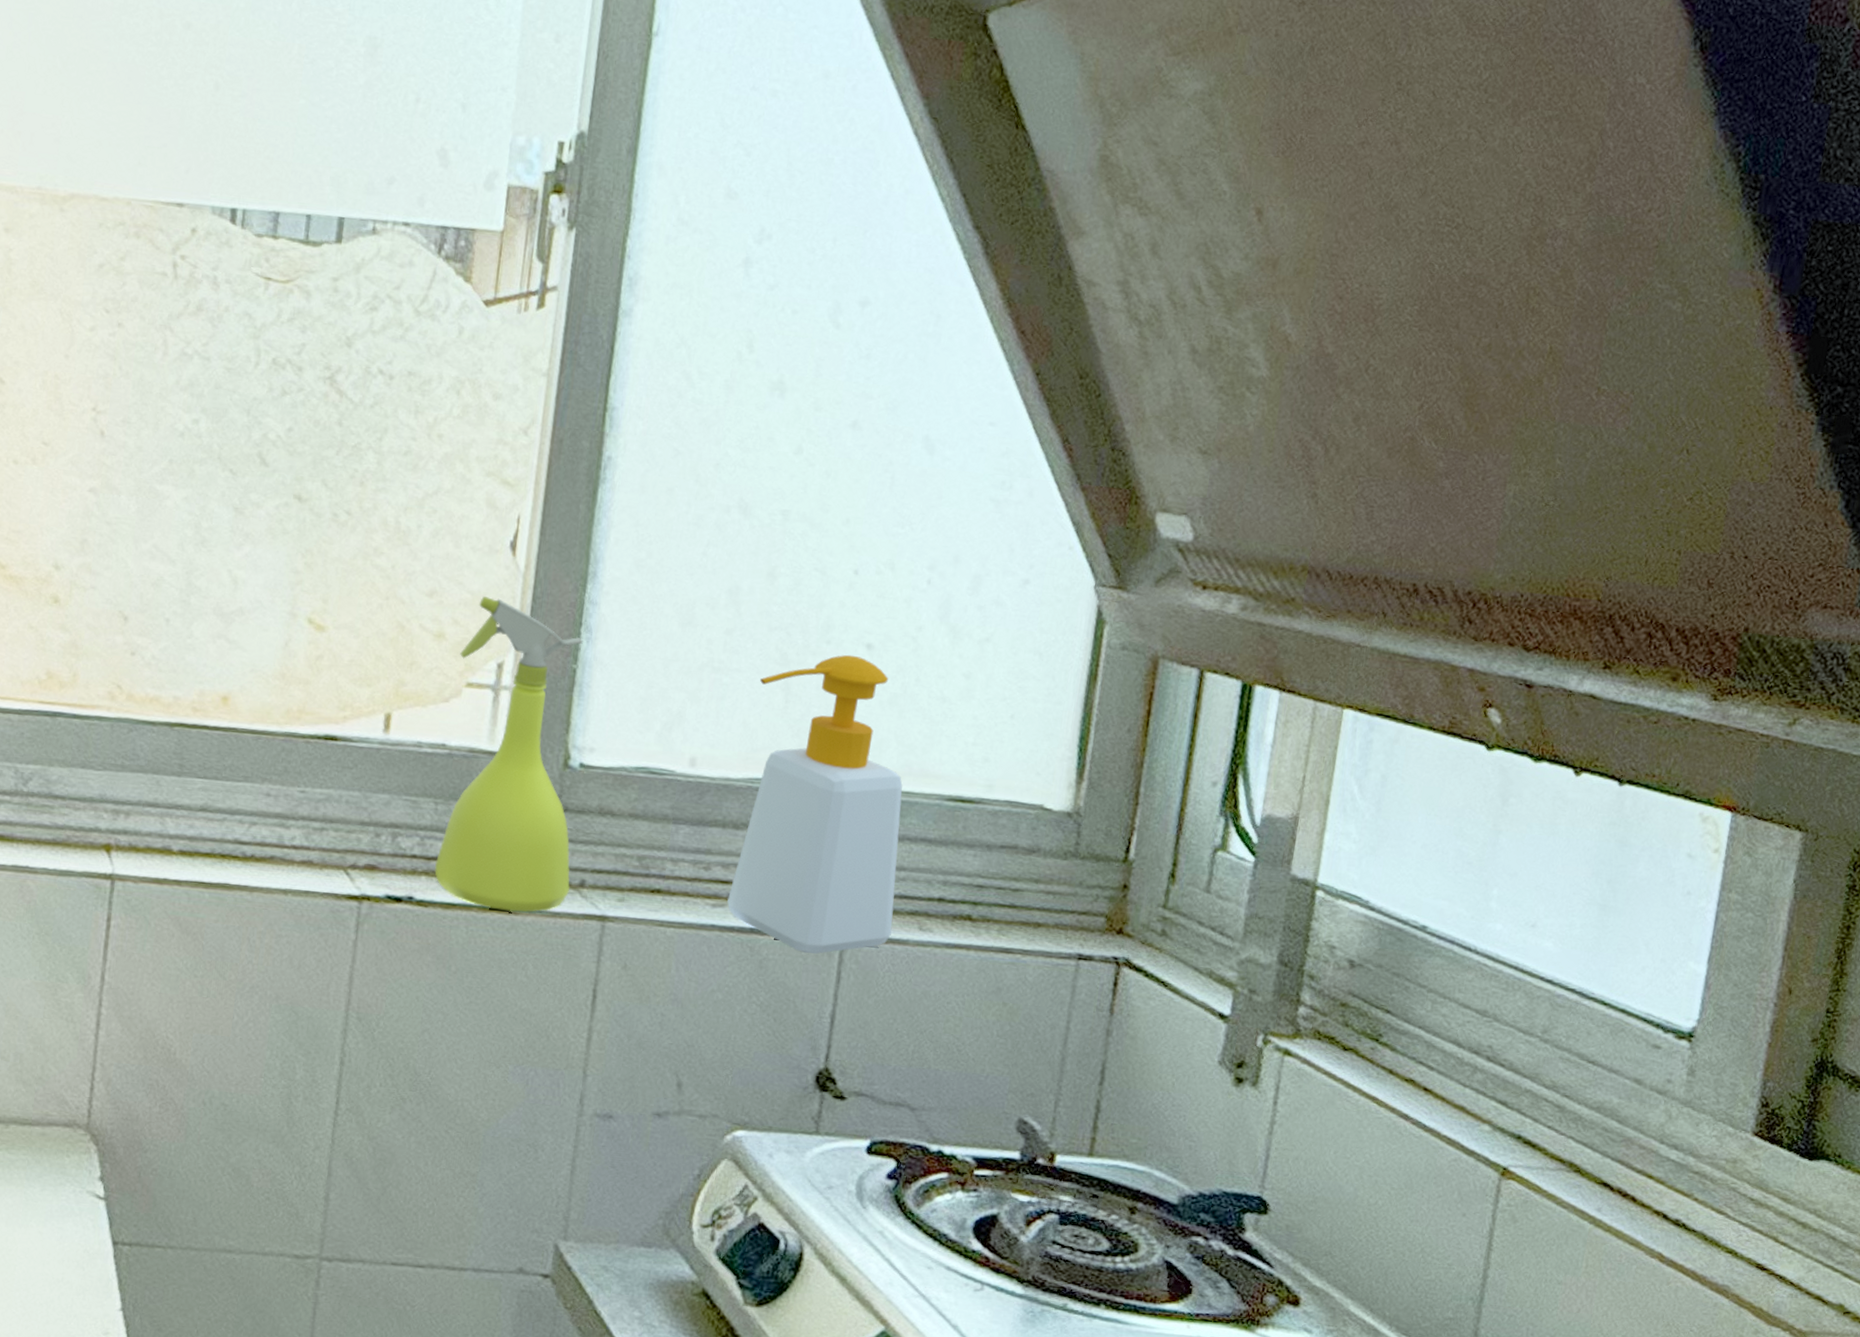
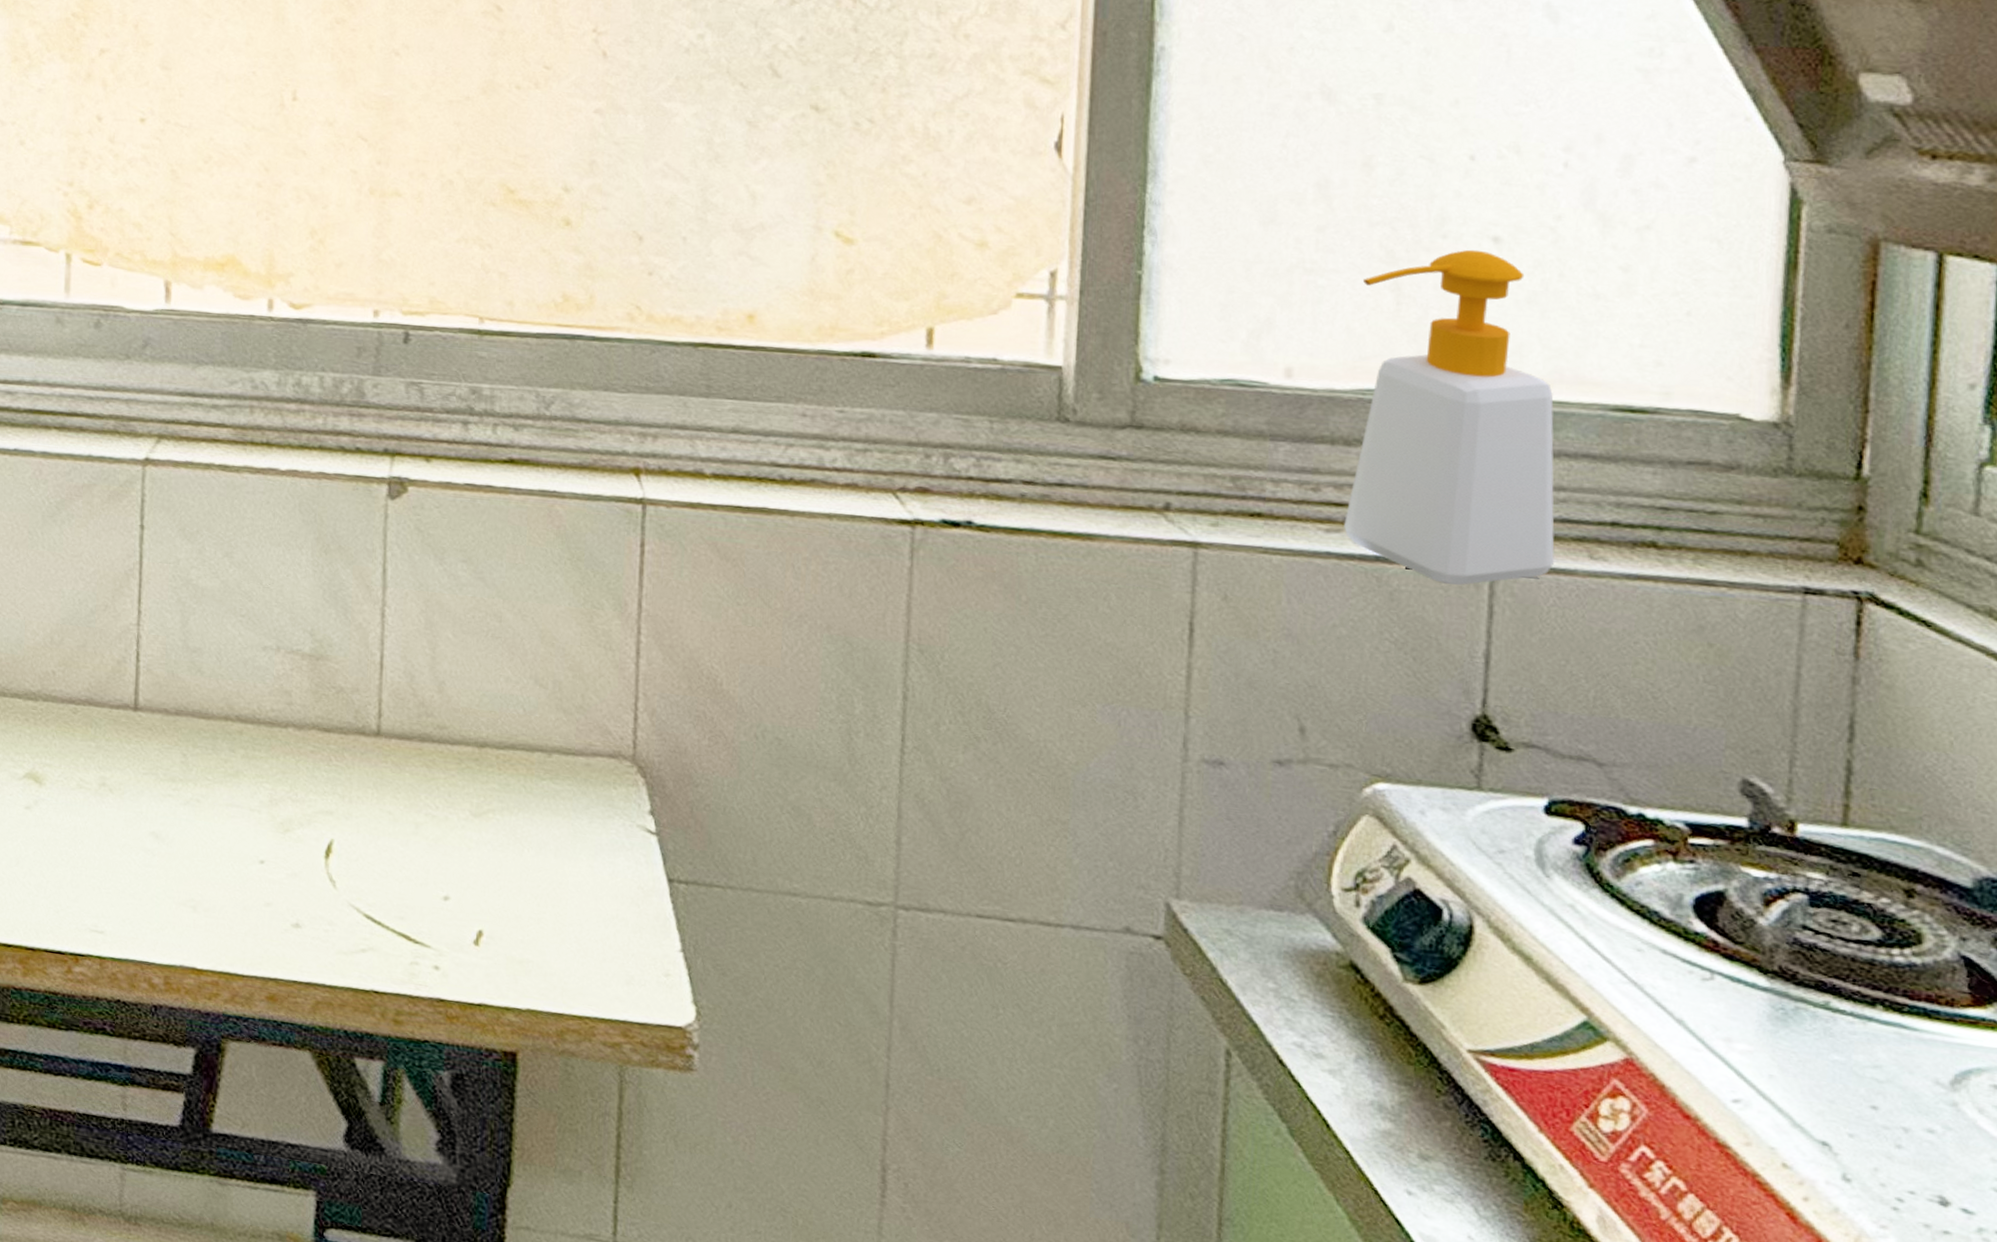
spray bottle: present [434,596,583,912] -> none [994,202,1154,538]

